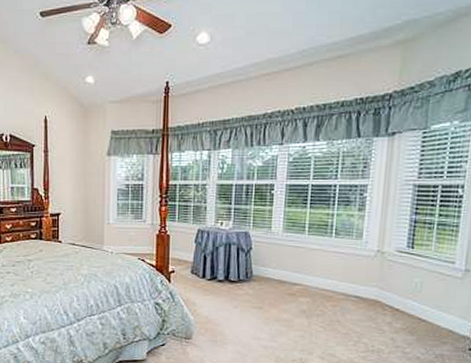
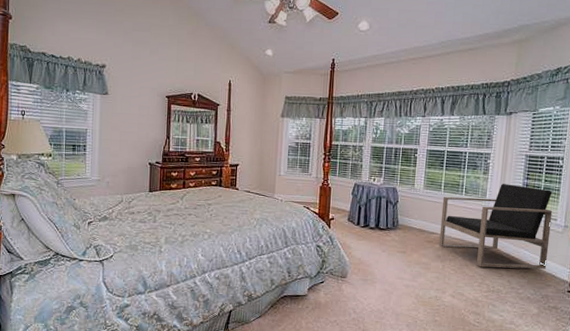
armchair: none [303,221,450,324] -> present [438,184,553,269]

